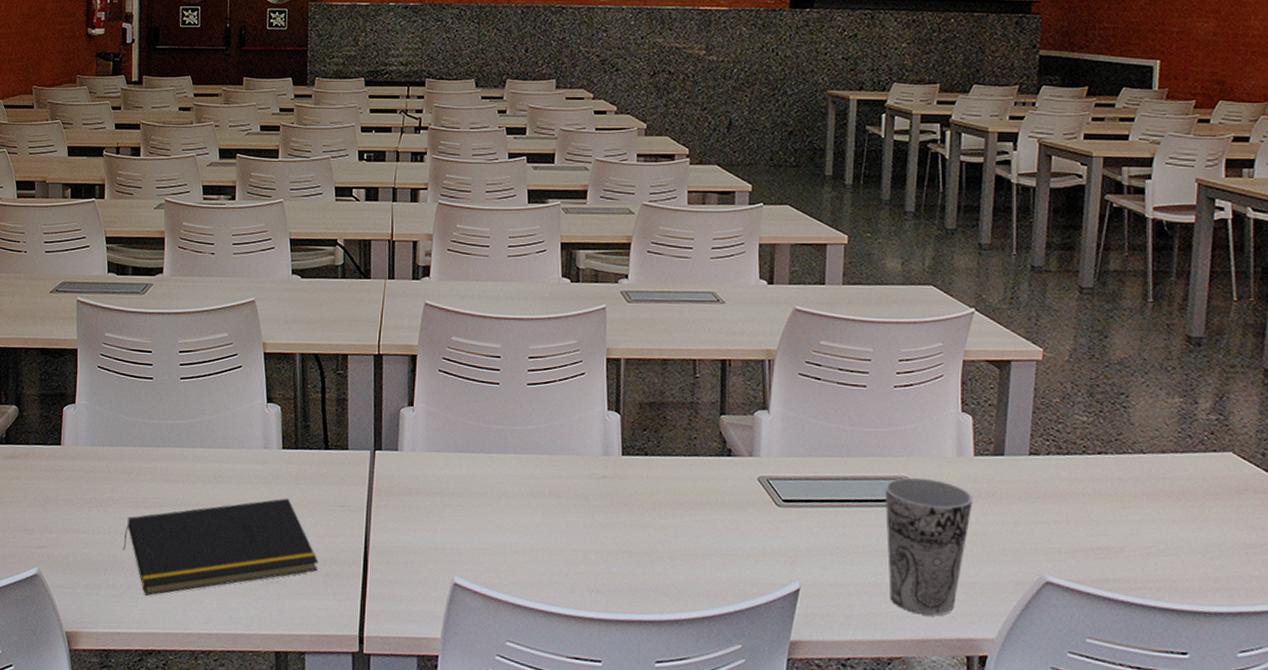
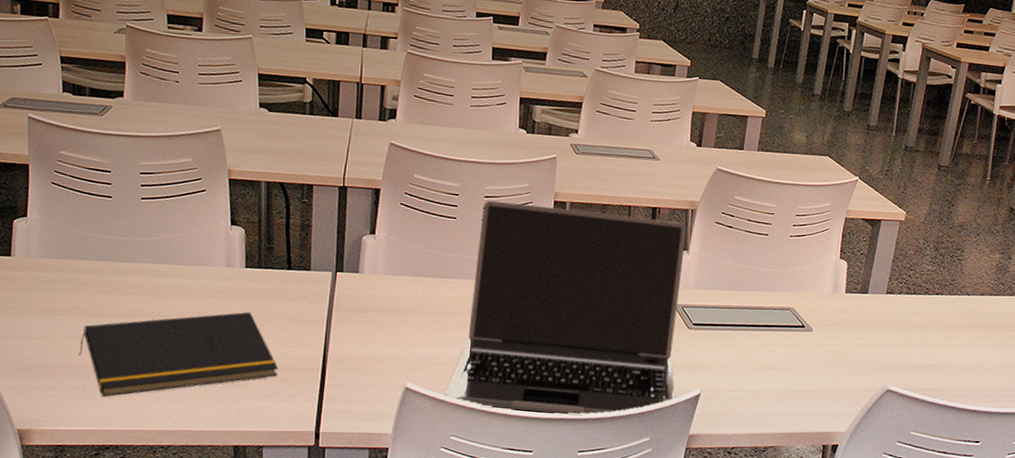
laptop: none [499,361,769,617] -> present [446,200,687,416]
cup: present [885,477,973,615] -> none [770,308,841,415]

